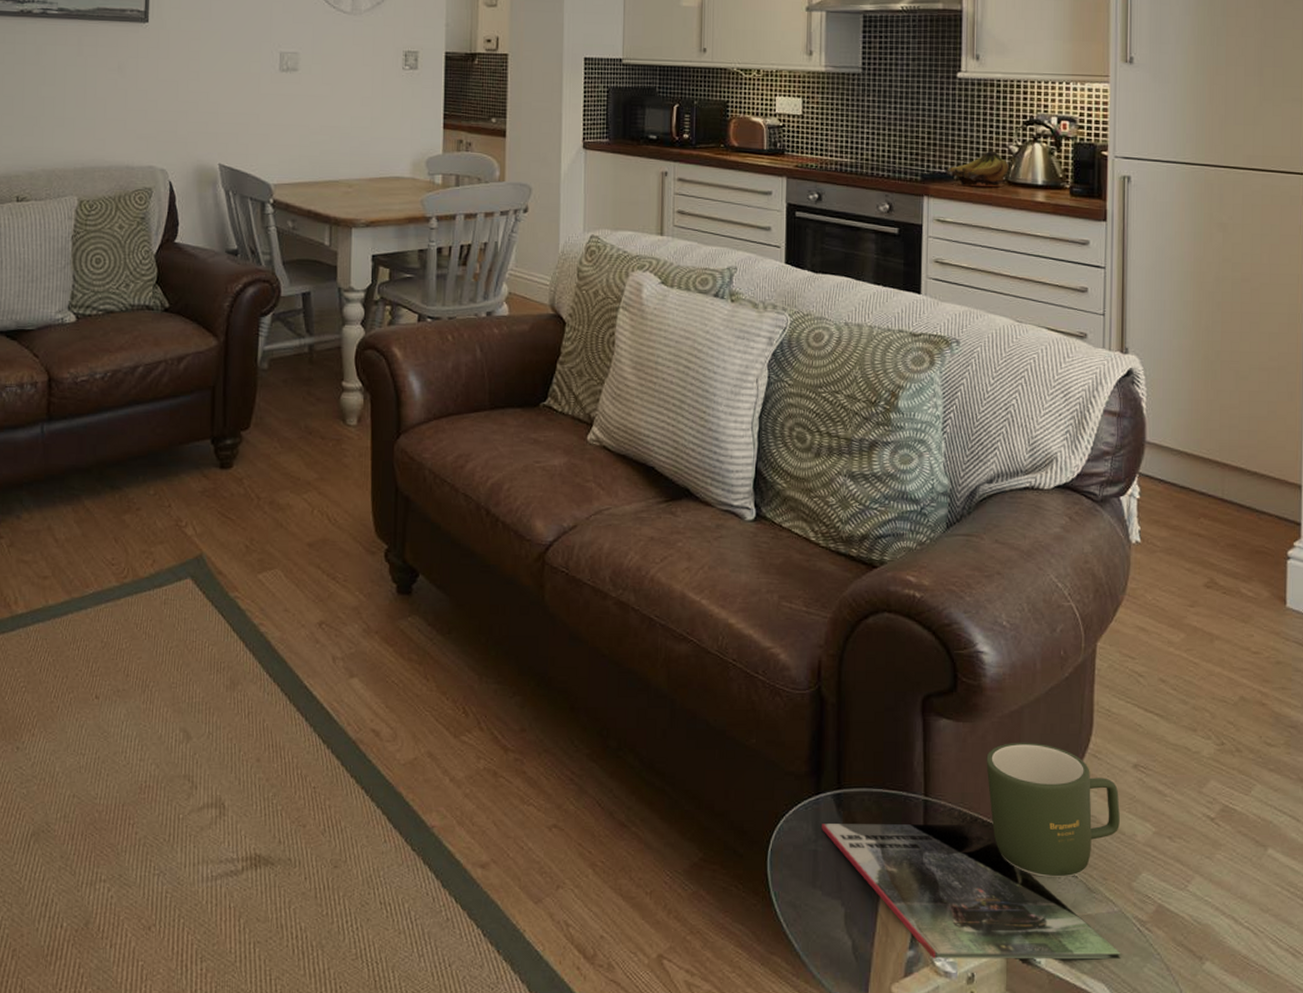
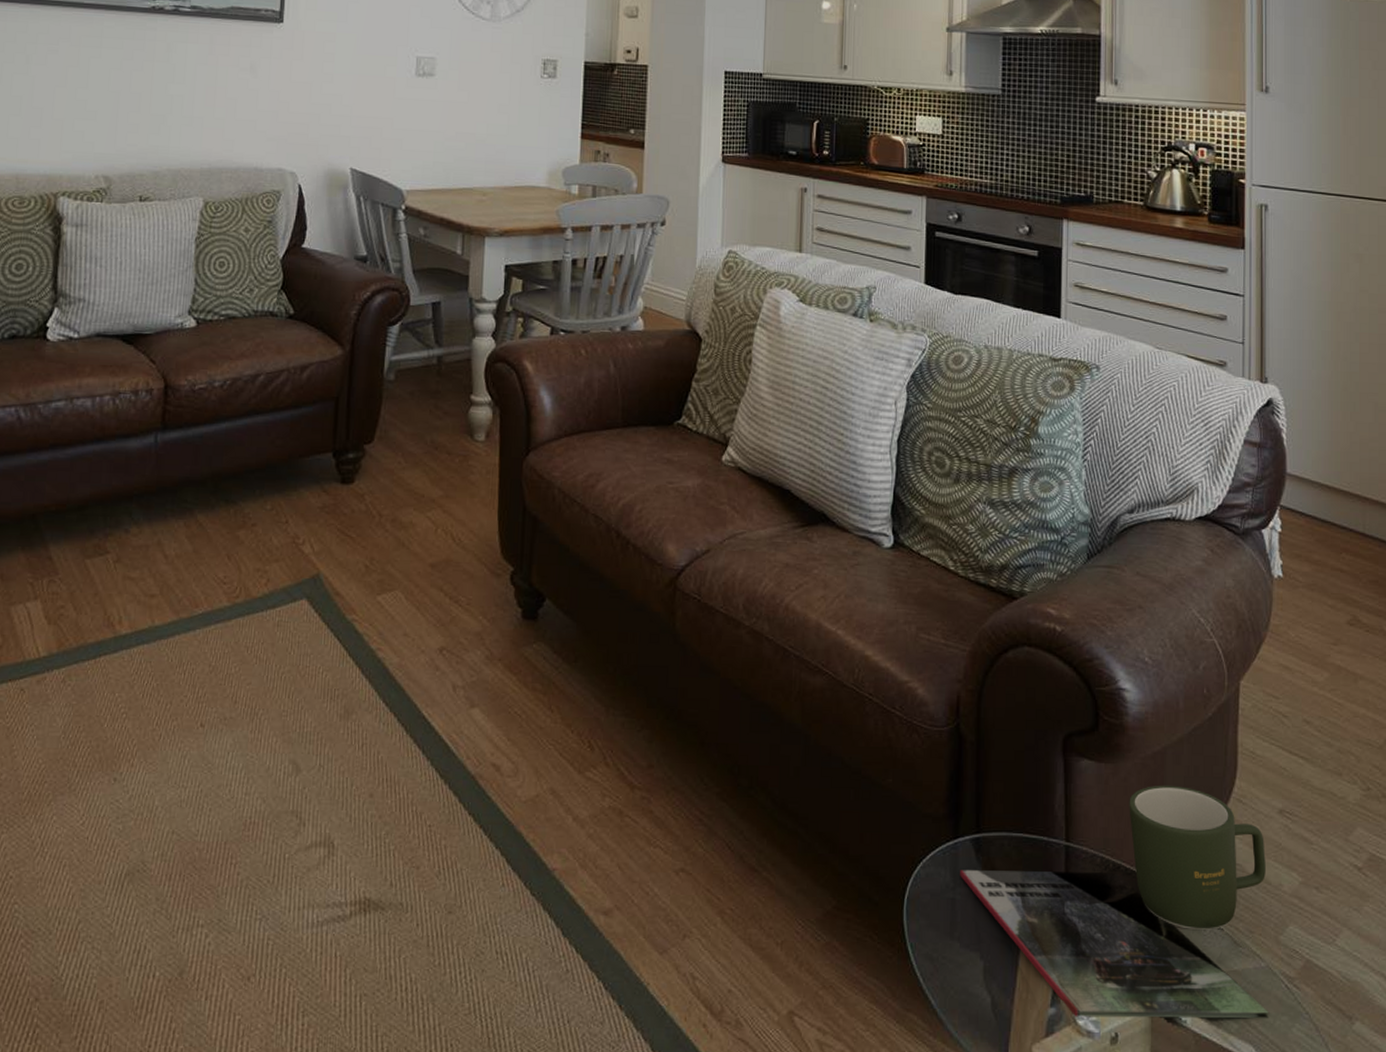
fruit: present [946,152,1009,186] -> none [1086,176,1147,211]

